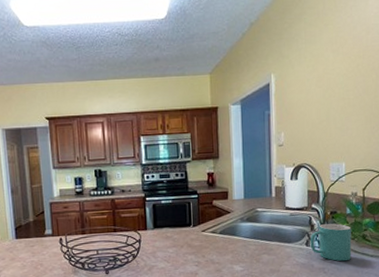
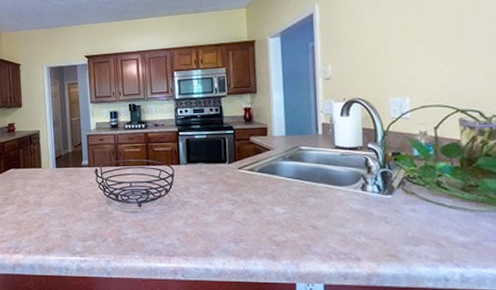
mug: present [310,223,352,262] -> none [366,166,423,211]

